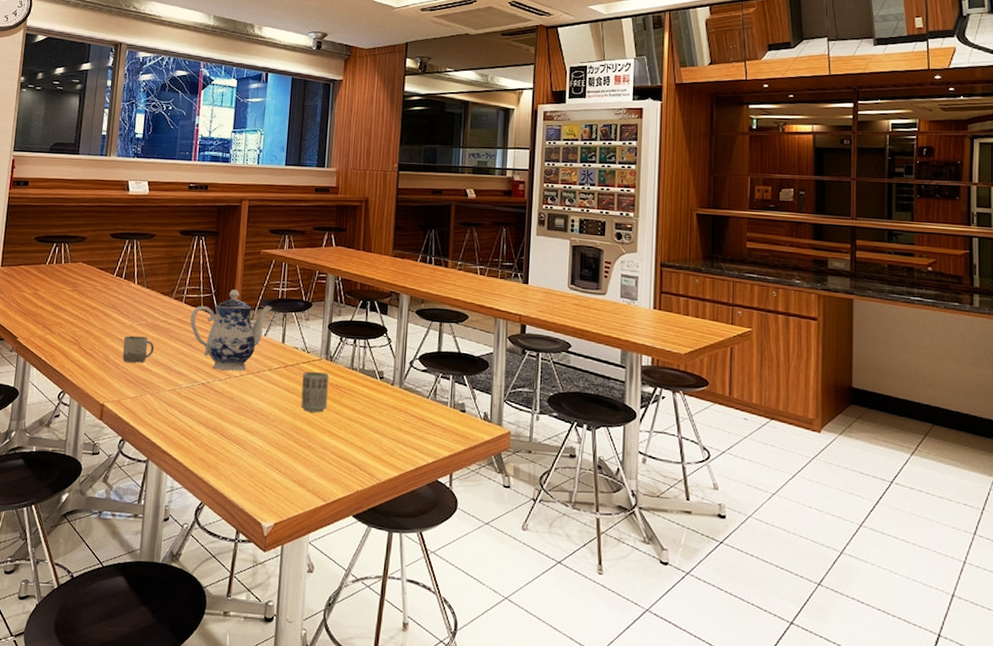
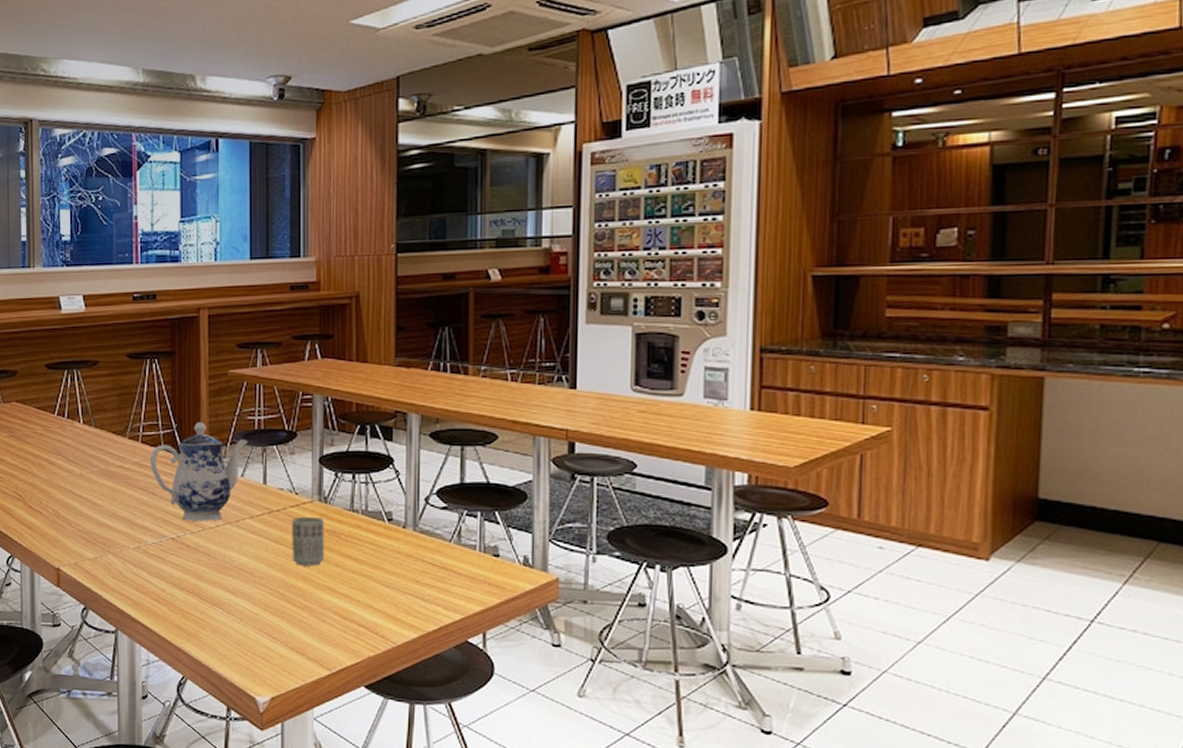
cup: present [123,336,154,363] -> none [74,486,110,518]

